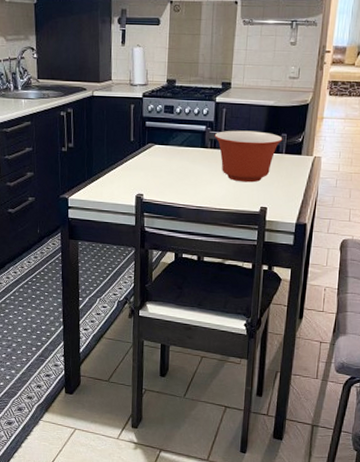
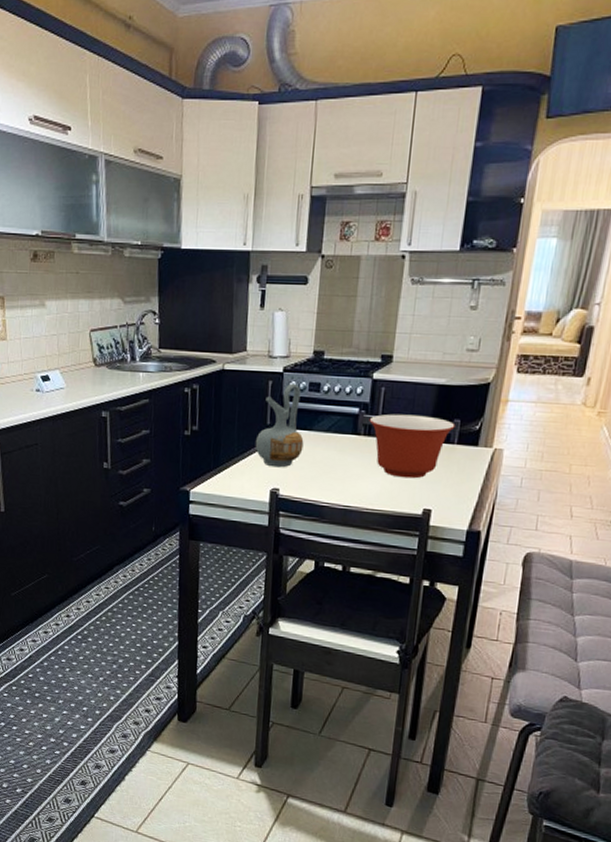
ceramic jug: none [121,106,162,177] -> present [255,383,304,468]

